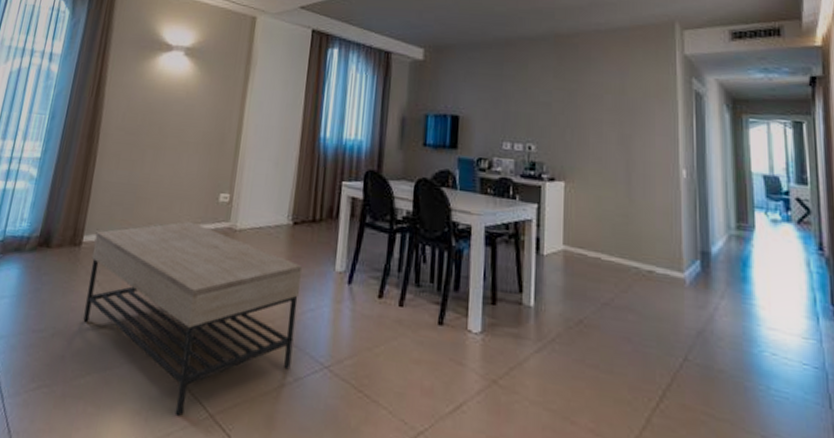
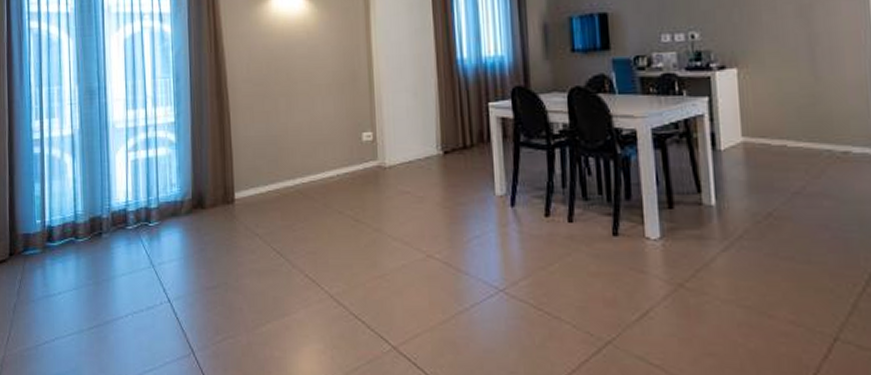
coffee table: present [83,221,302,417] -> none [246,165,465,352]

